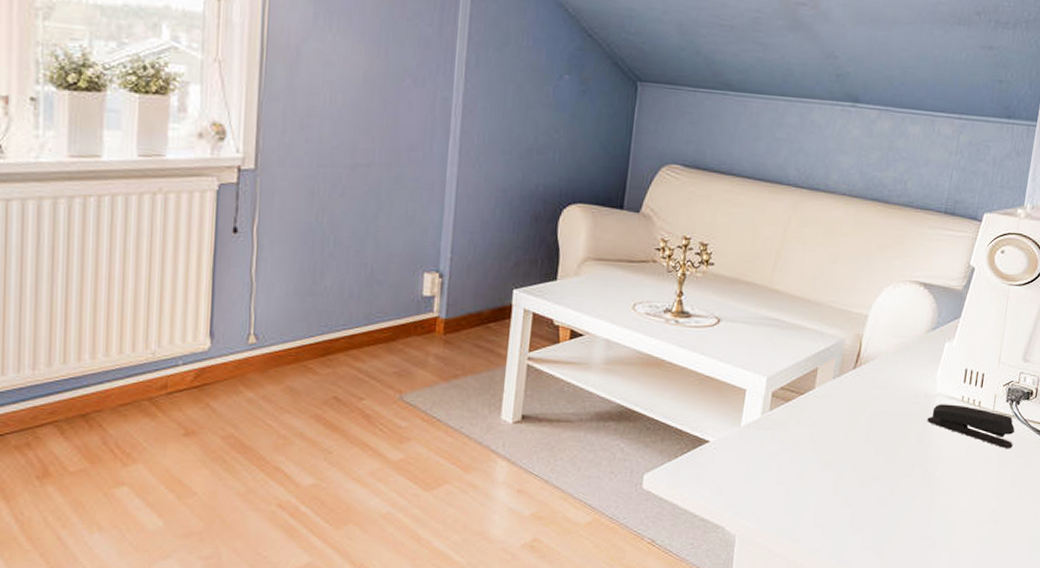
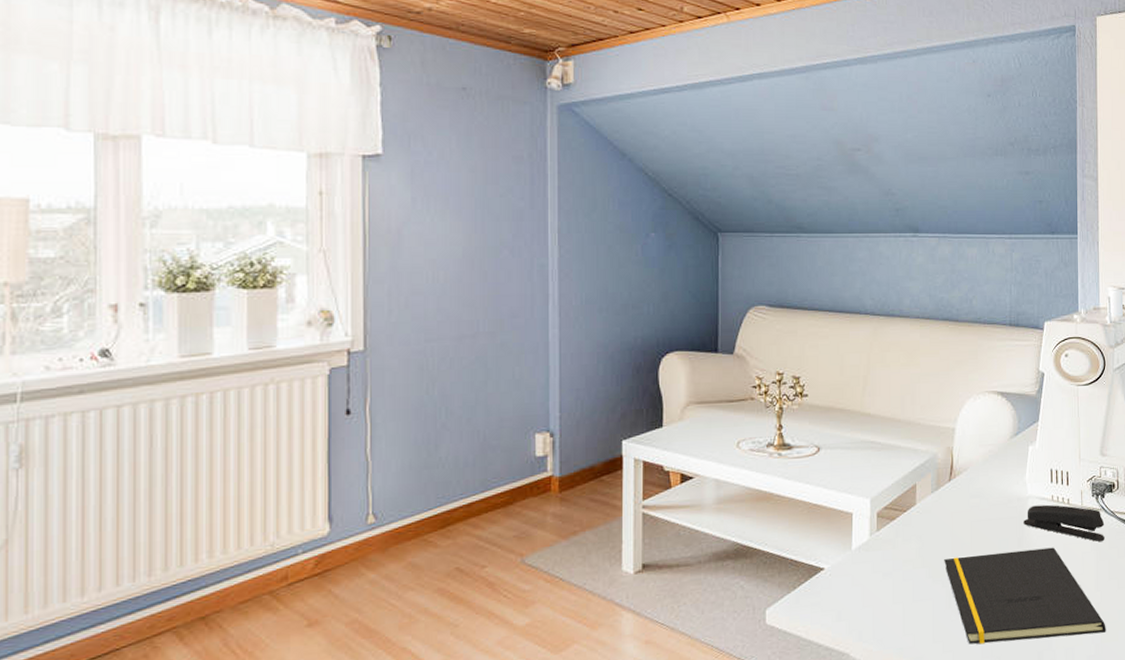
notepad: none [836,446,999,539] -> present [944,547,1106,645]

